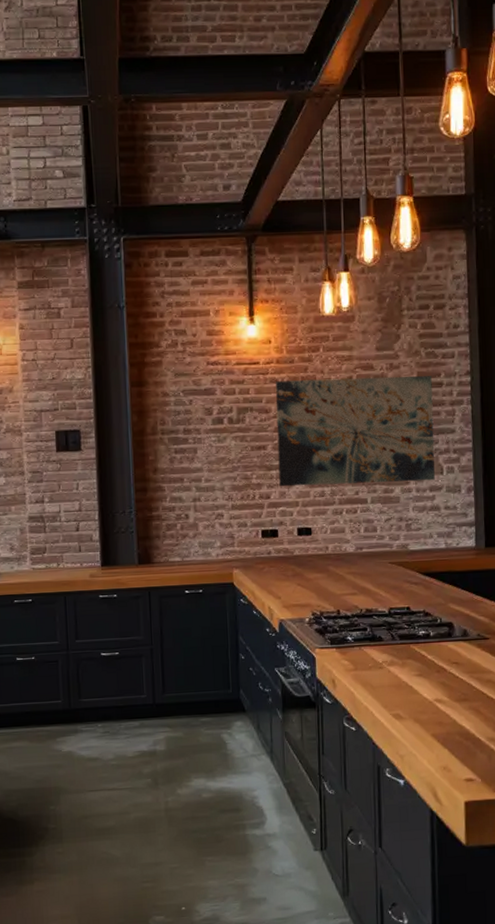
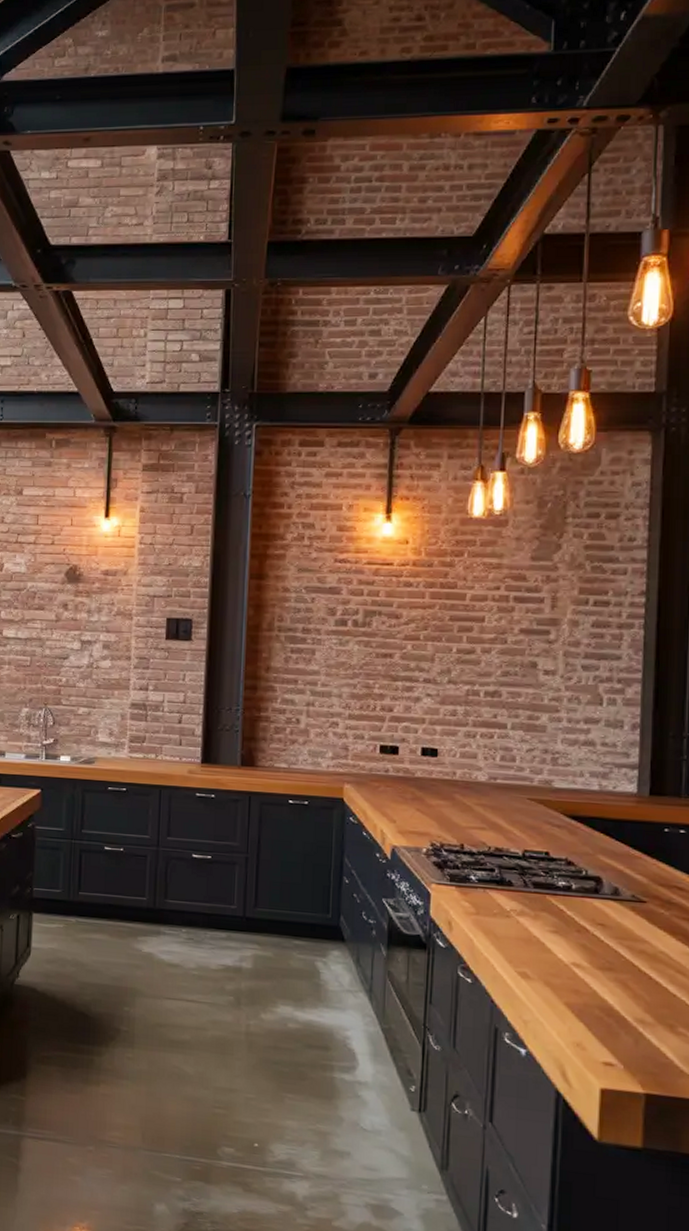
wall art: present [275,376,435,487] -> none [405,585,597,712]

